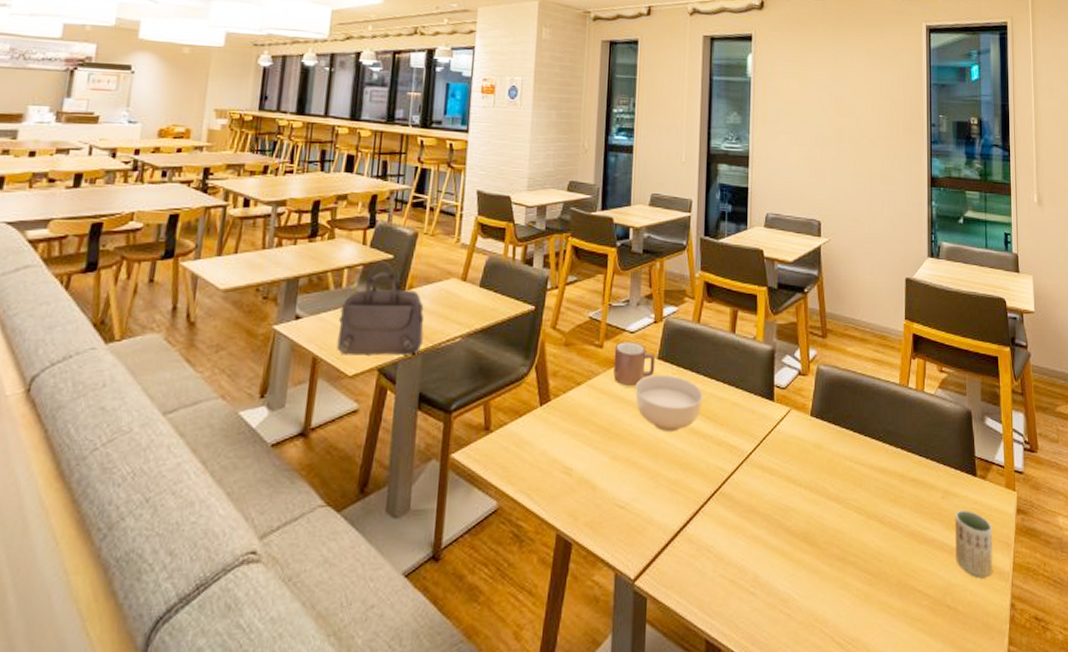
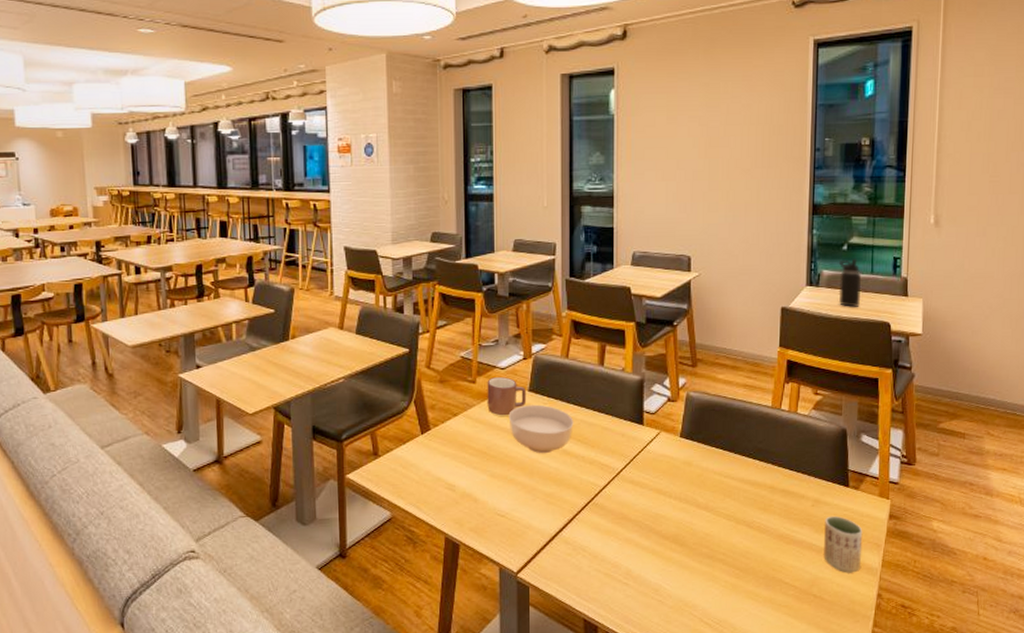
handbag: present [336,261,425,355] -> none [234,315,310,397]
water bottle: none [957,231,977,281] -> present [838,258,861,307]

